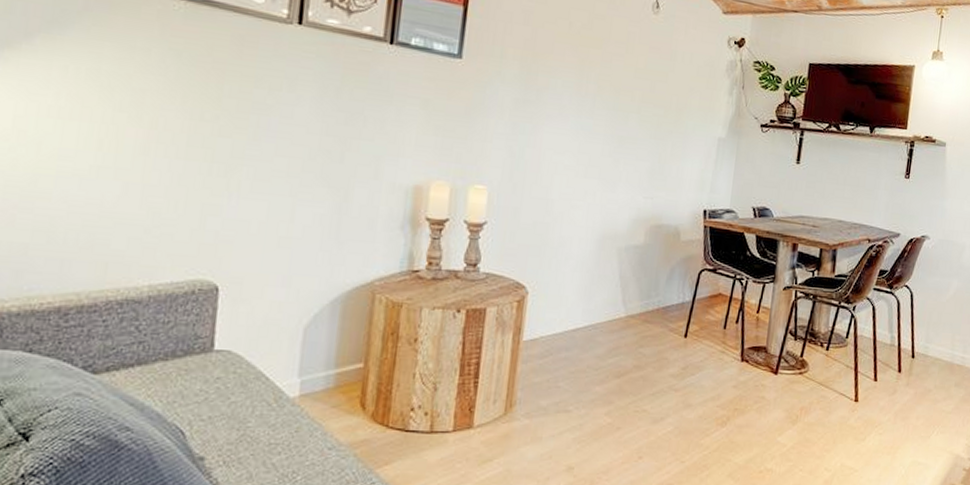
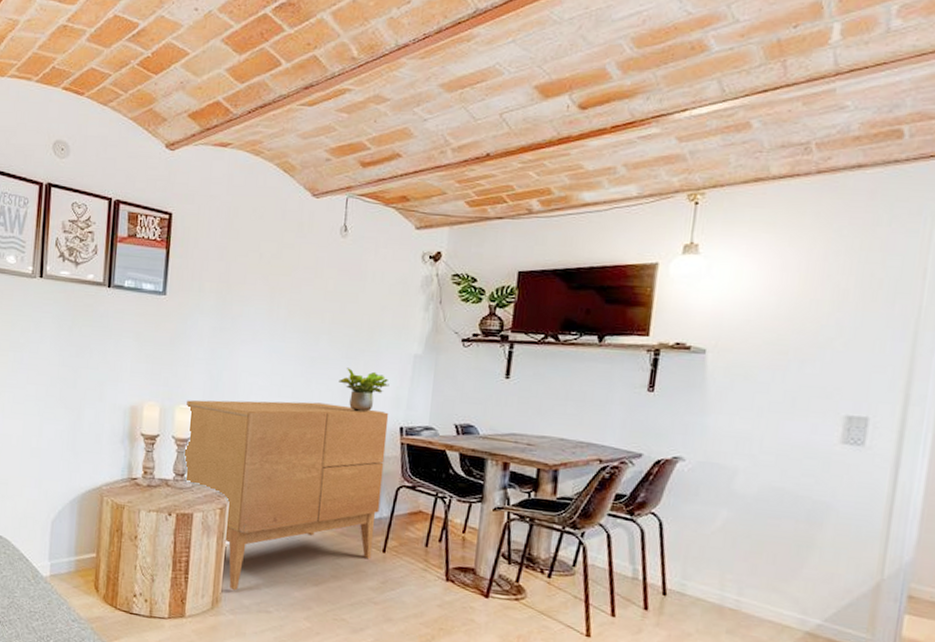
sideboard: none [475,179,694,392] -> present [182,400,389,591]
potted plant: none [646,149,695,194] -> present [338,368,389,412]

